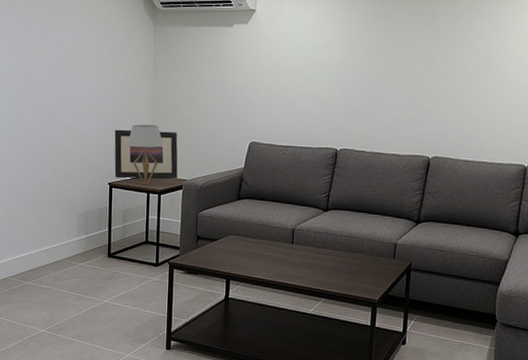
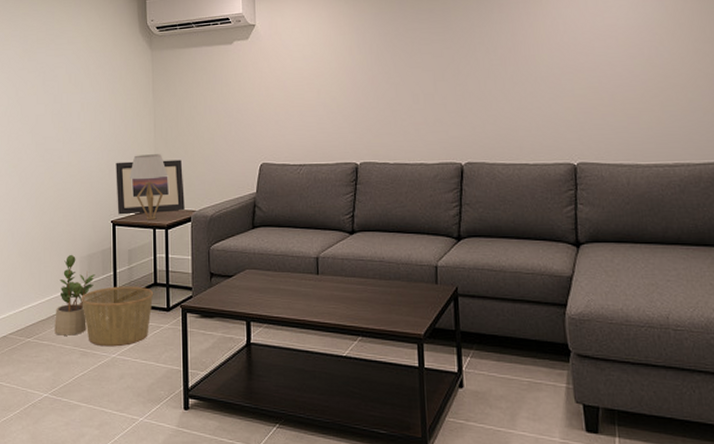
potted plant: none [52,210,92,282] -> present [55,254,96,336]
basket: none [77,241,145,294] -> present [81,286,154,347]

